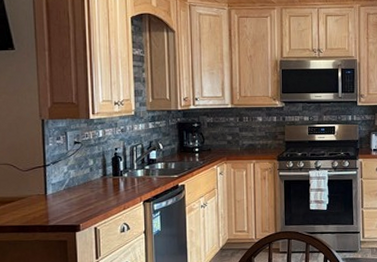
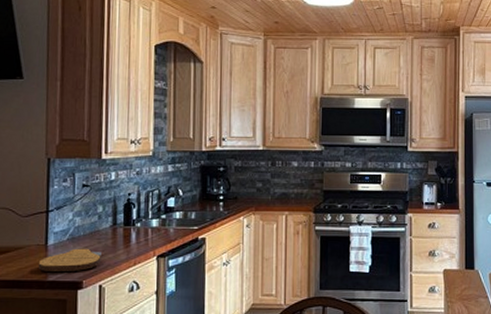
cutting board: none [39,196,95,217] -> present [38,248,101,271]

